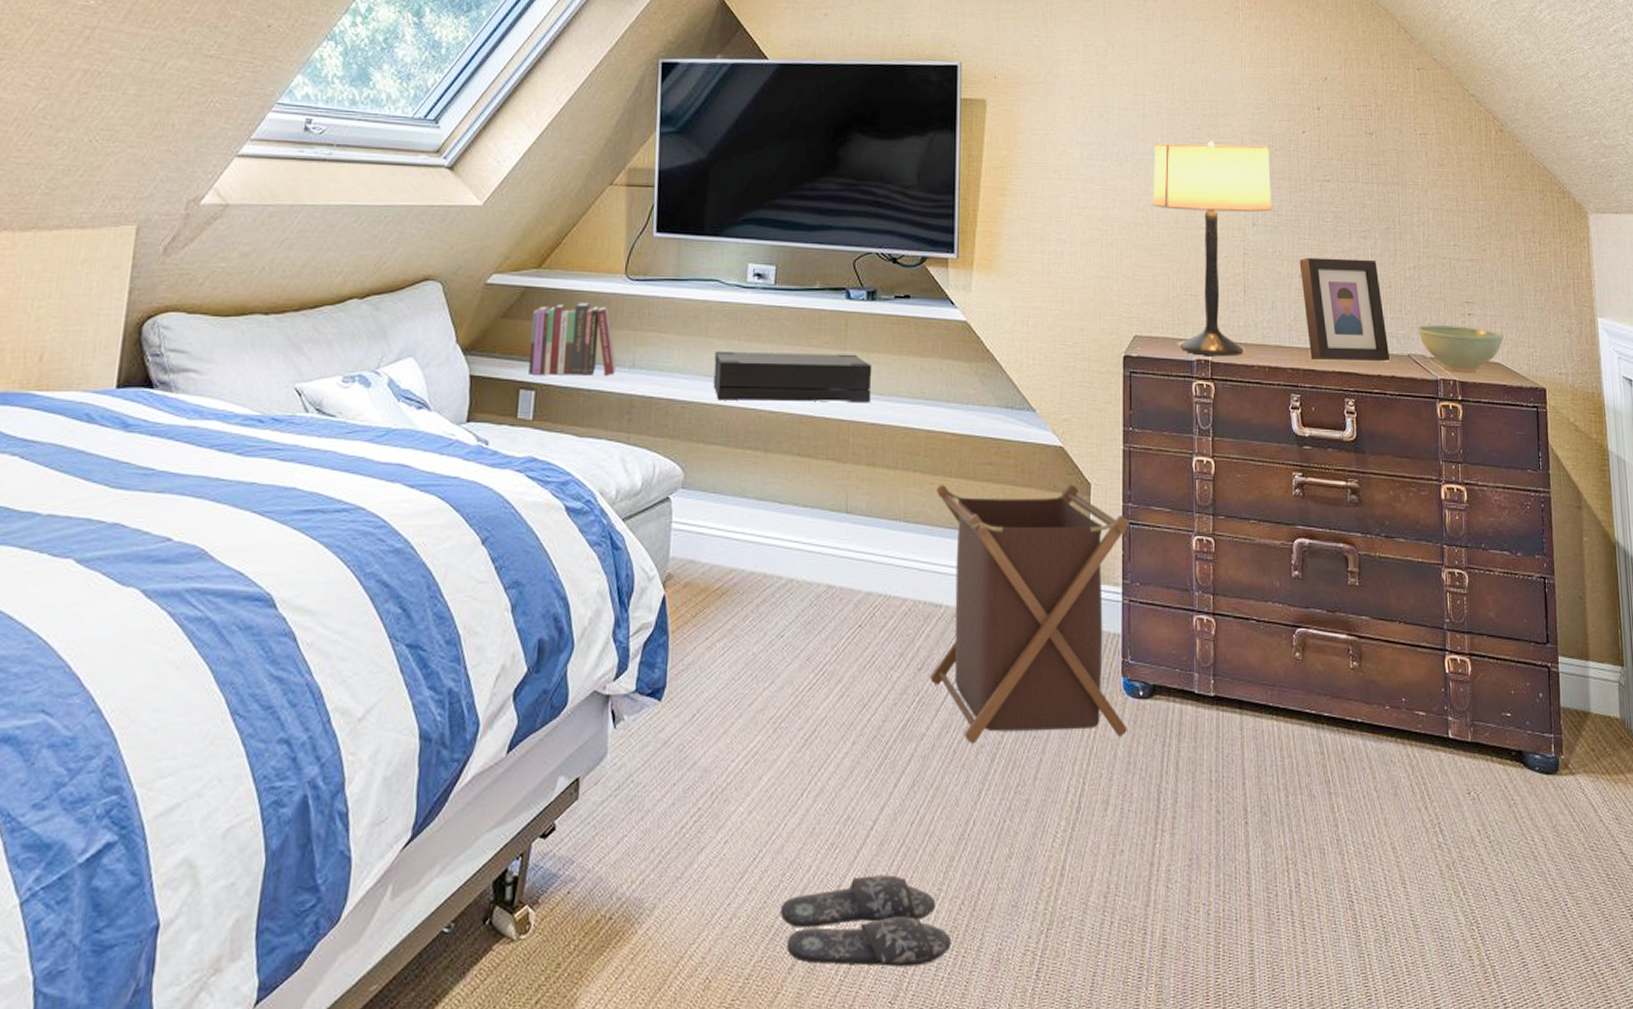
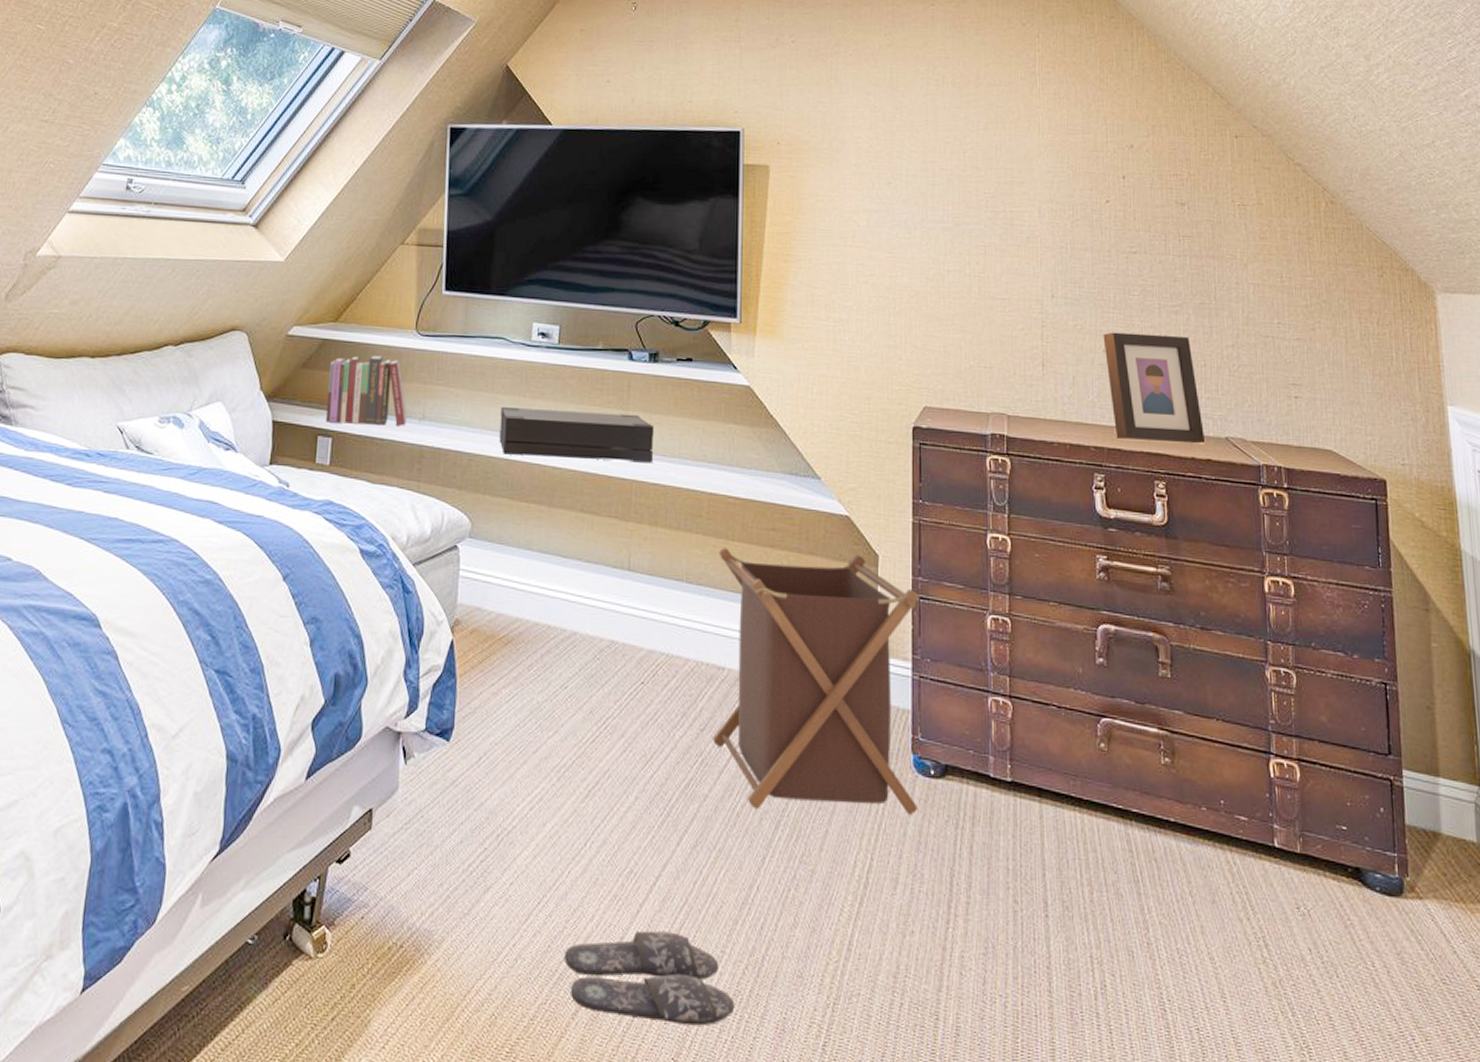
table lamp: present [1153,140,1273,357] -> none [943,209,1074,432]
bowl: present [1417,325,1504,374] -> none [1236,407,1337,461]

